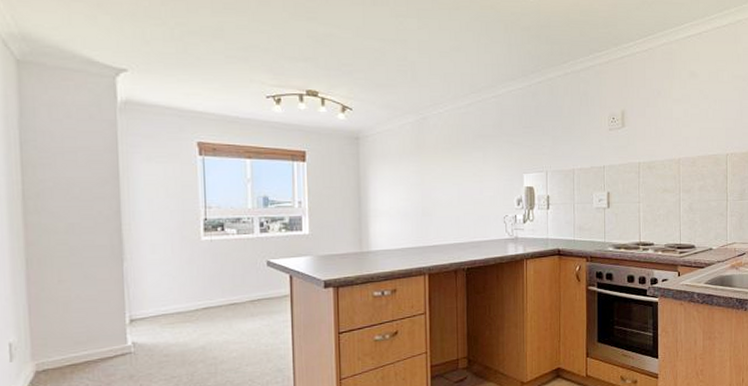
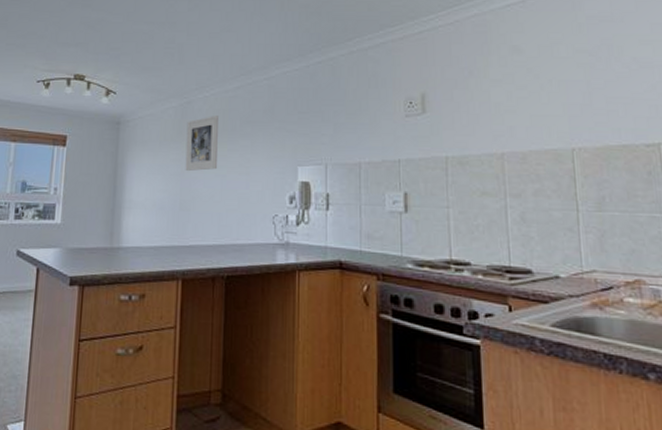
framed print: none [424,130,454,181] -> present [185,116,218,171]

